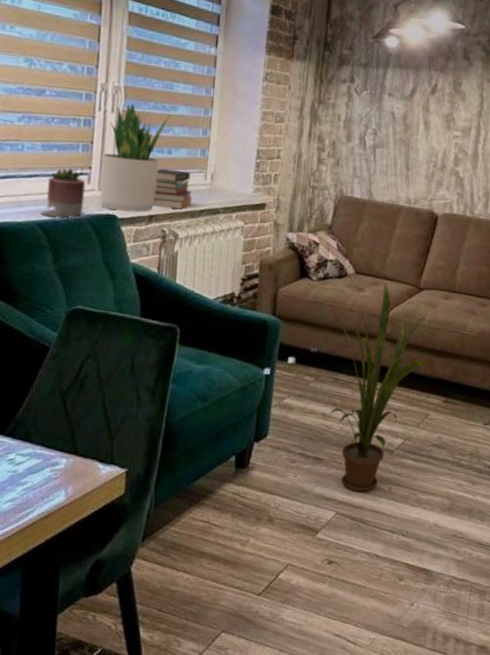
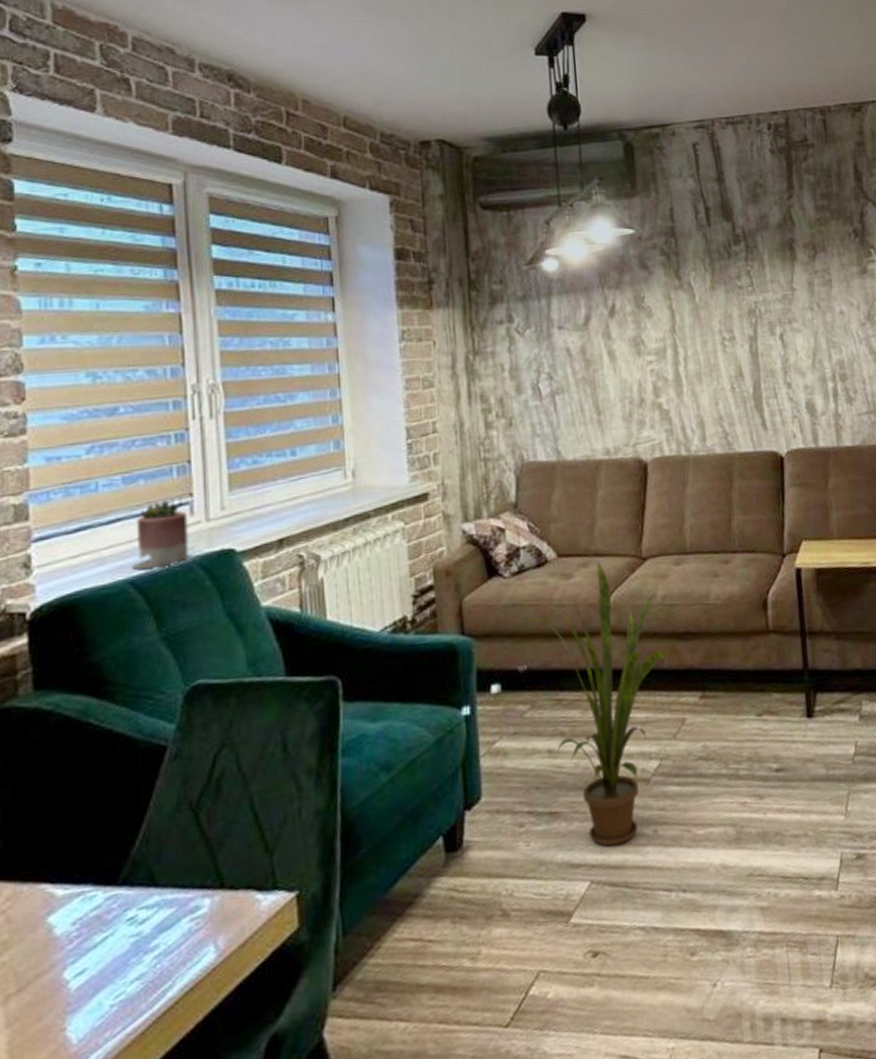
planter: present [100,103,171,213] -> none [205,401,288,544]
books: present [152,168,192,210] -> none [279,473,332,528]

